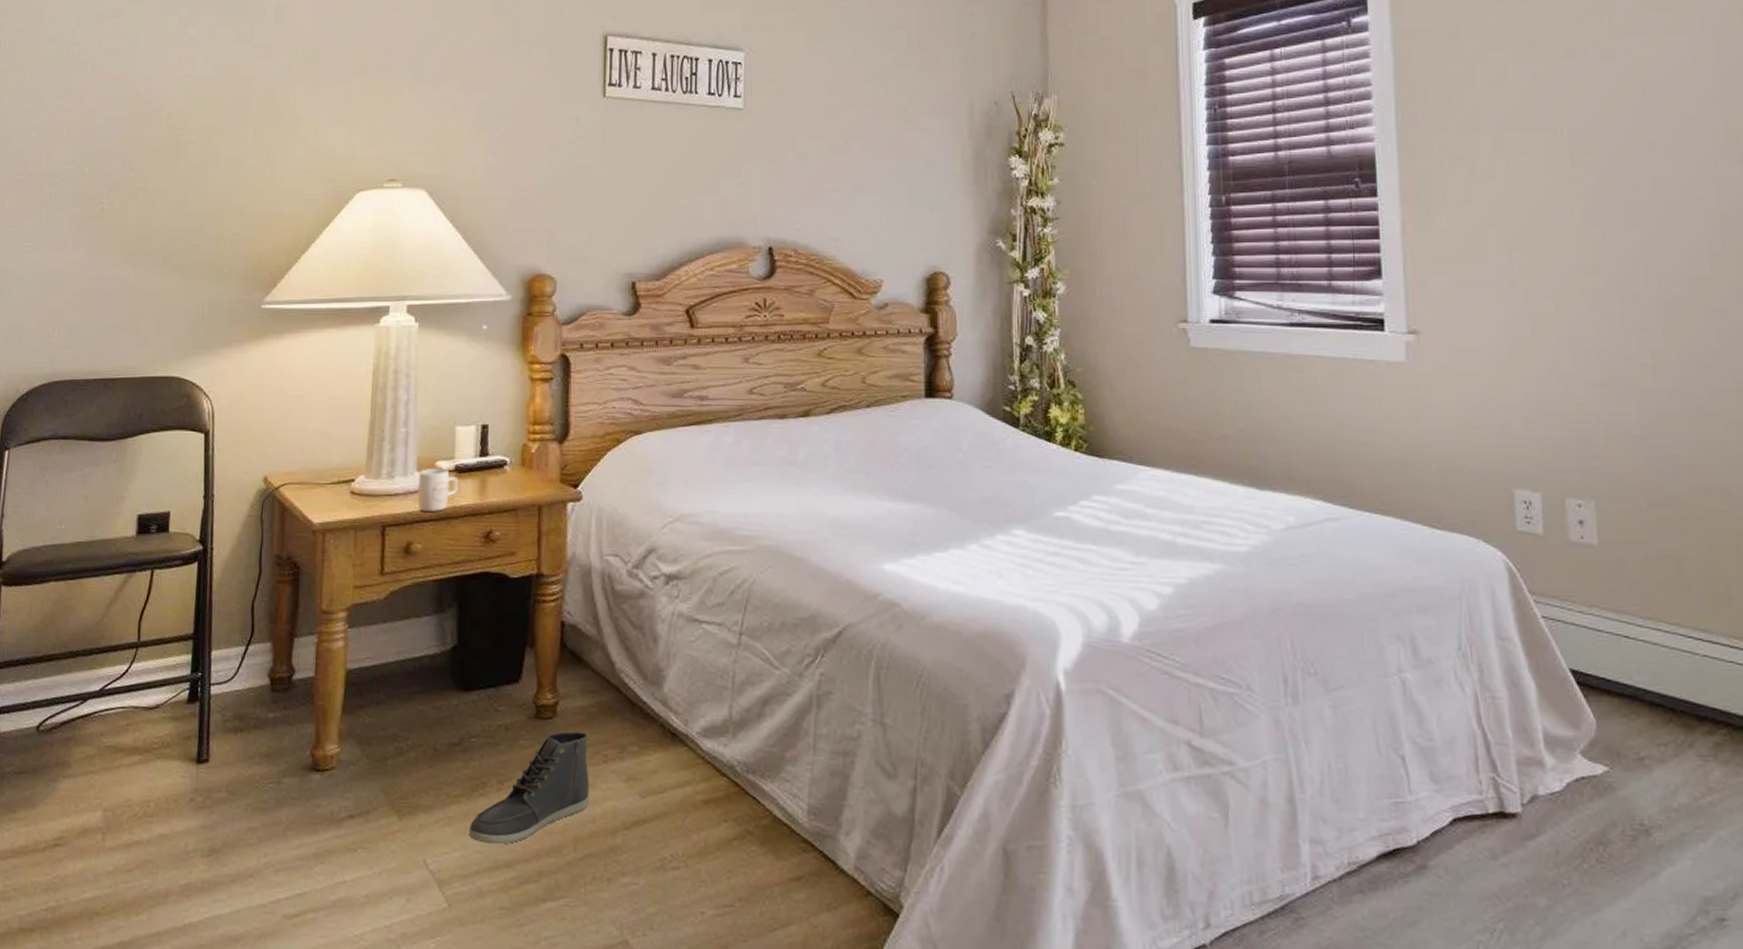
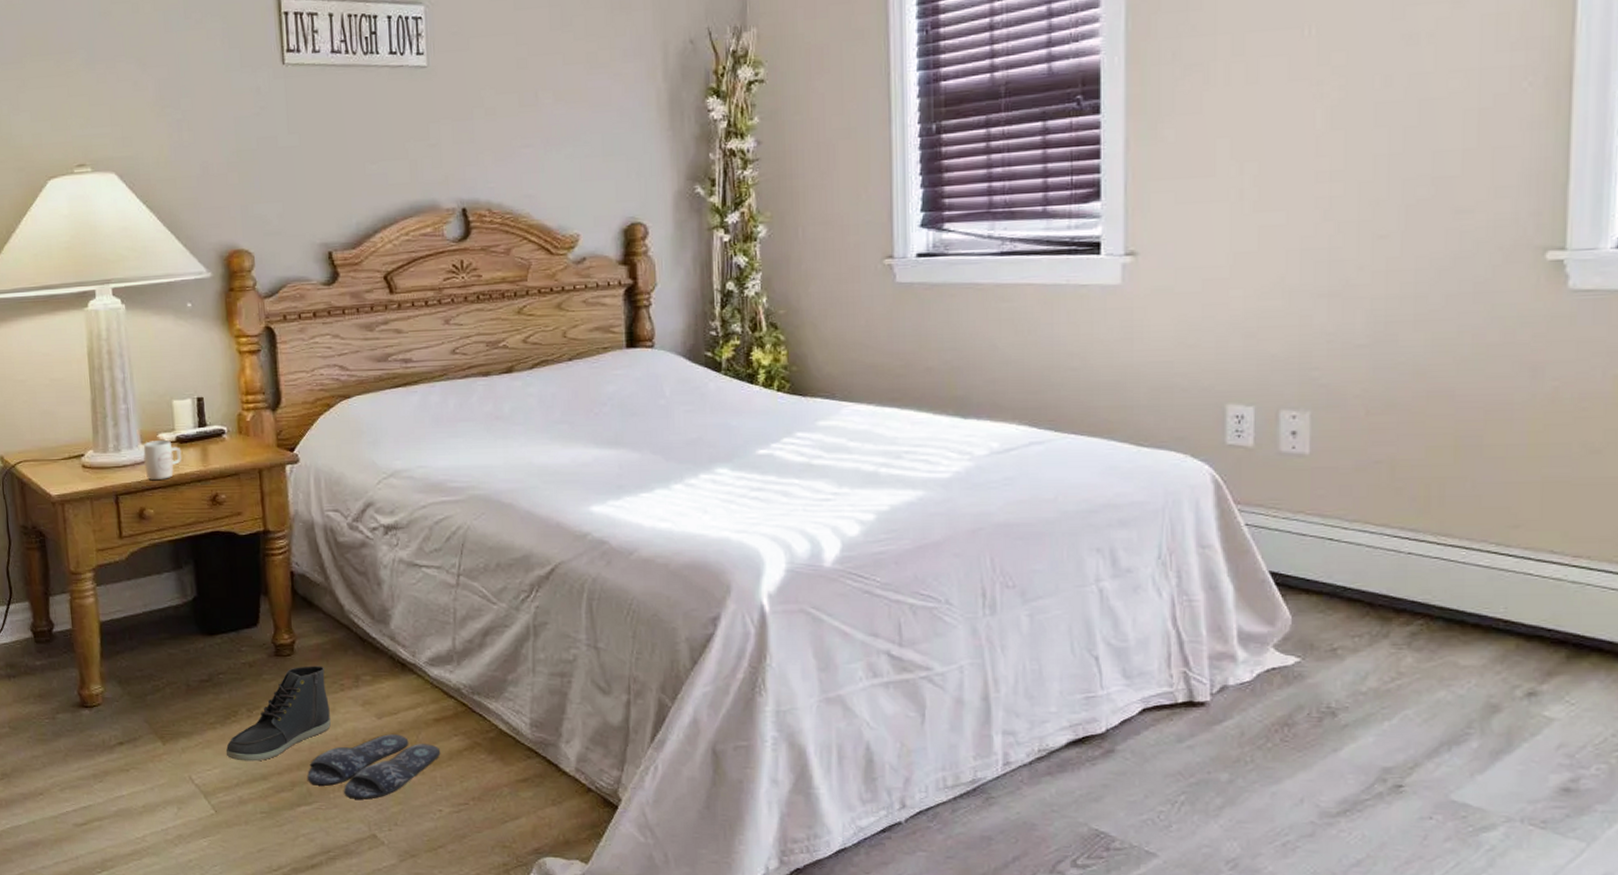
slippers: none [557,817,708,896] -> present [308,734,441,799]

